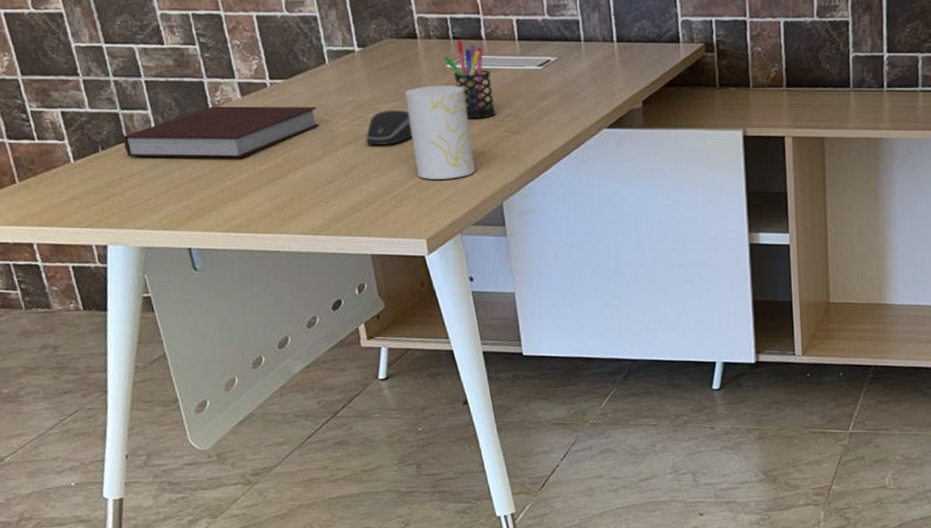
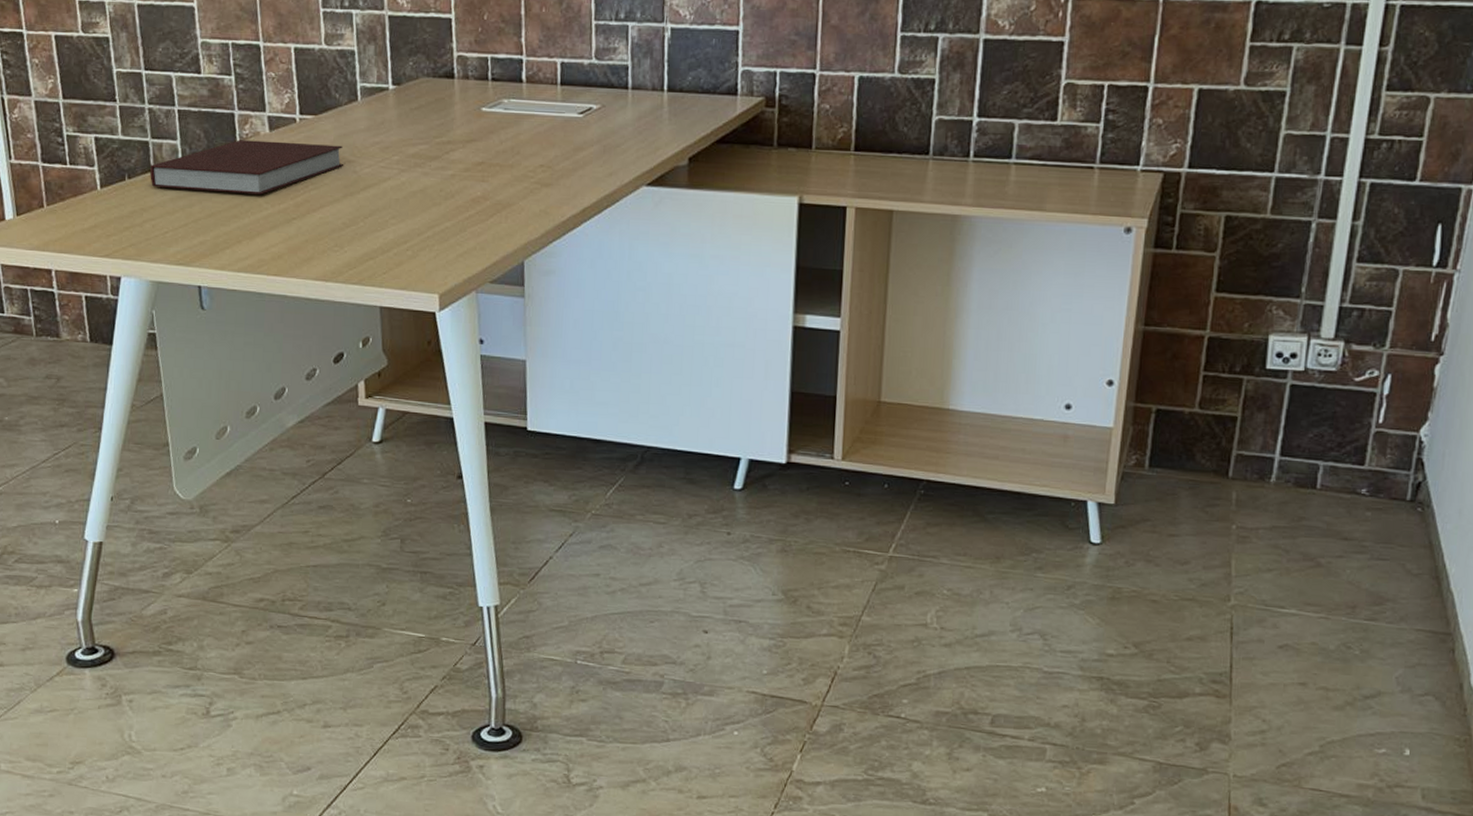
computer mouse: present [366,111,413,145] -> none [389,154,438,191]
cup: present [405,85,476,179] -> none [435,129,500,231]
pen holder: present [443,39,496,118] -> none [479,81,528,167]

